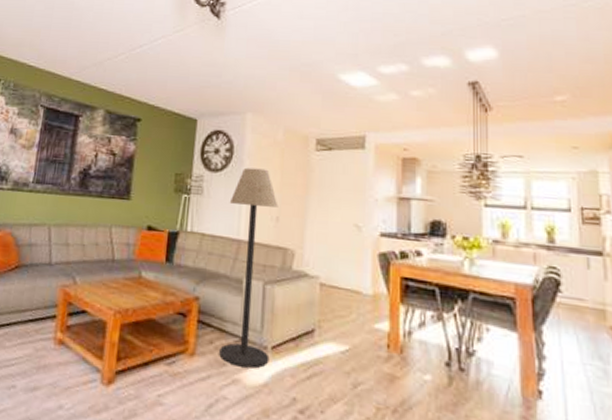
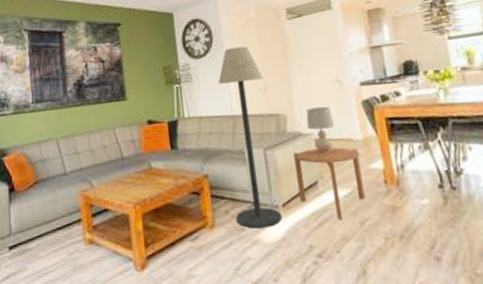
side table: none [292,293,366,377] -> present [293,147,365,220]
table lamp: none [314,248,345,301] -> present [305,106,335,153]

